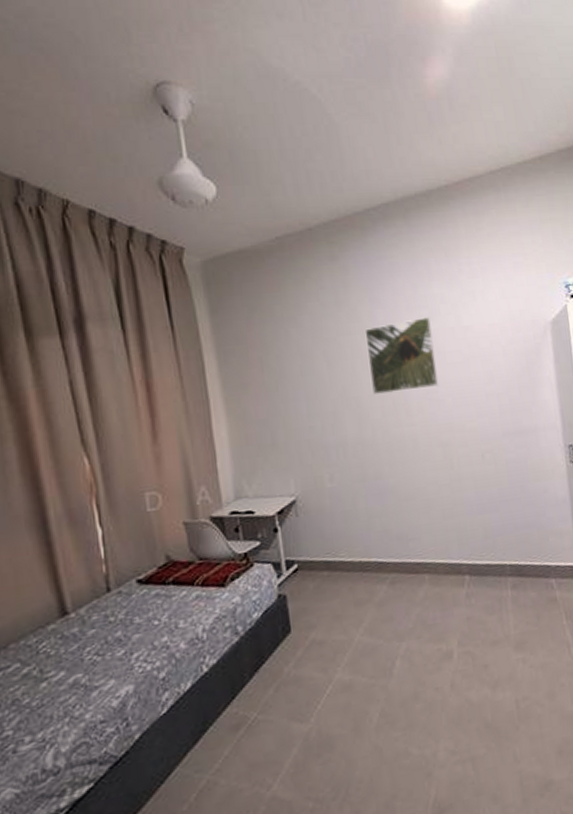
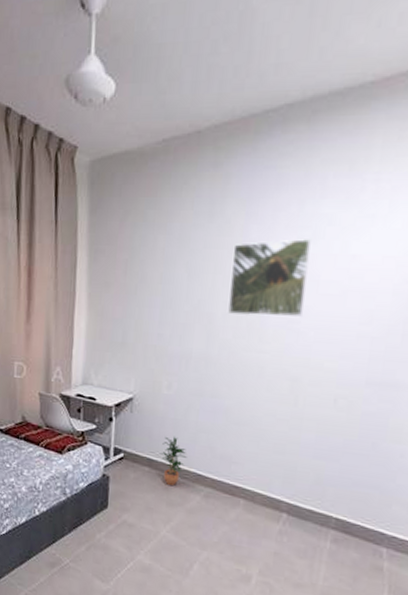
potted plant: none [336,529,365,584] -> present [160,436,187,486]

